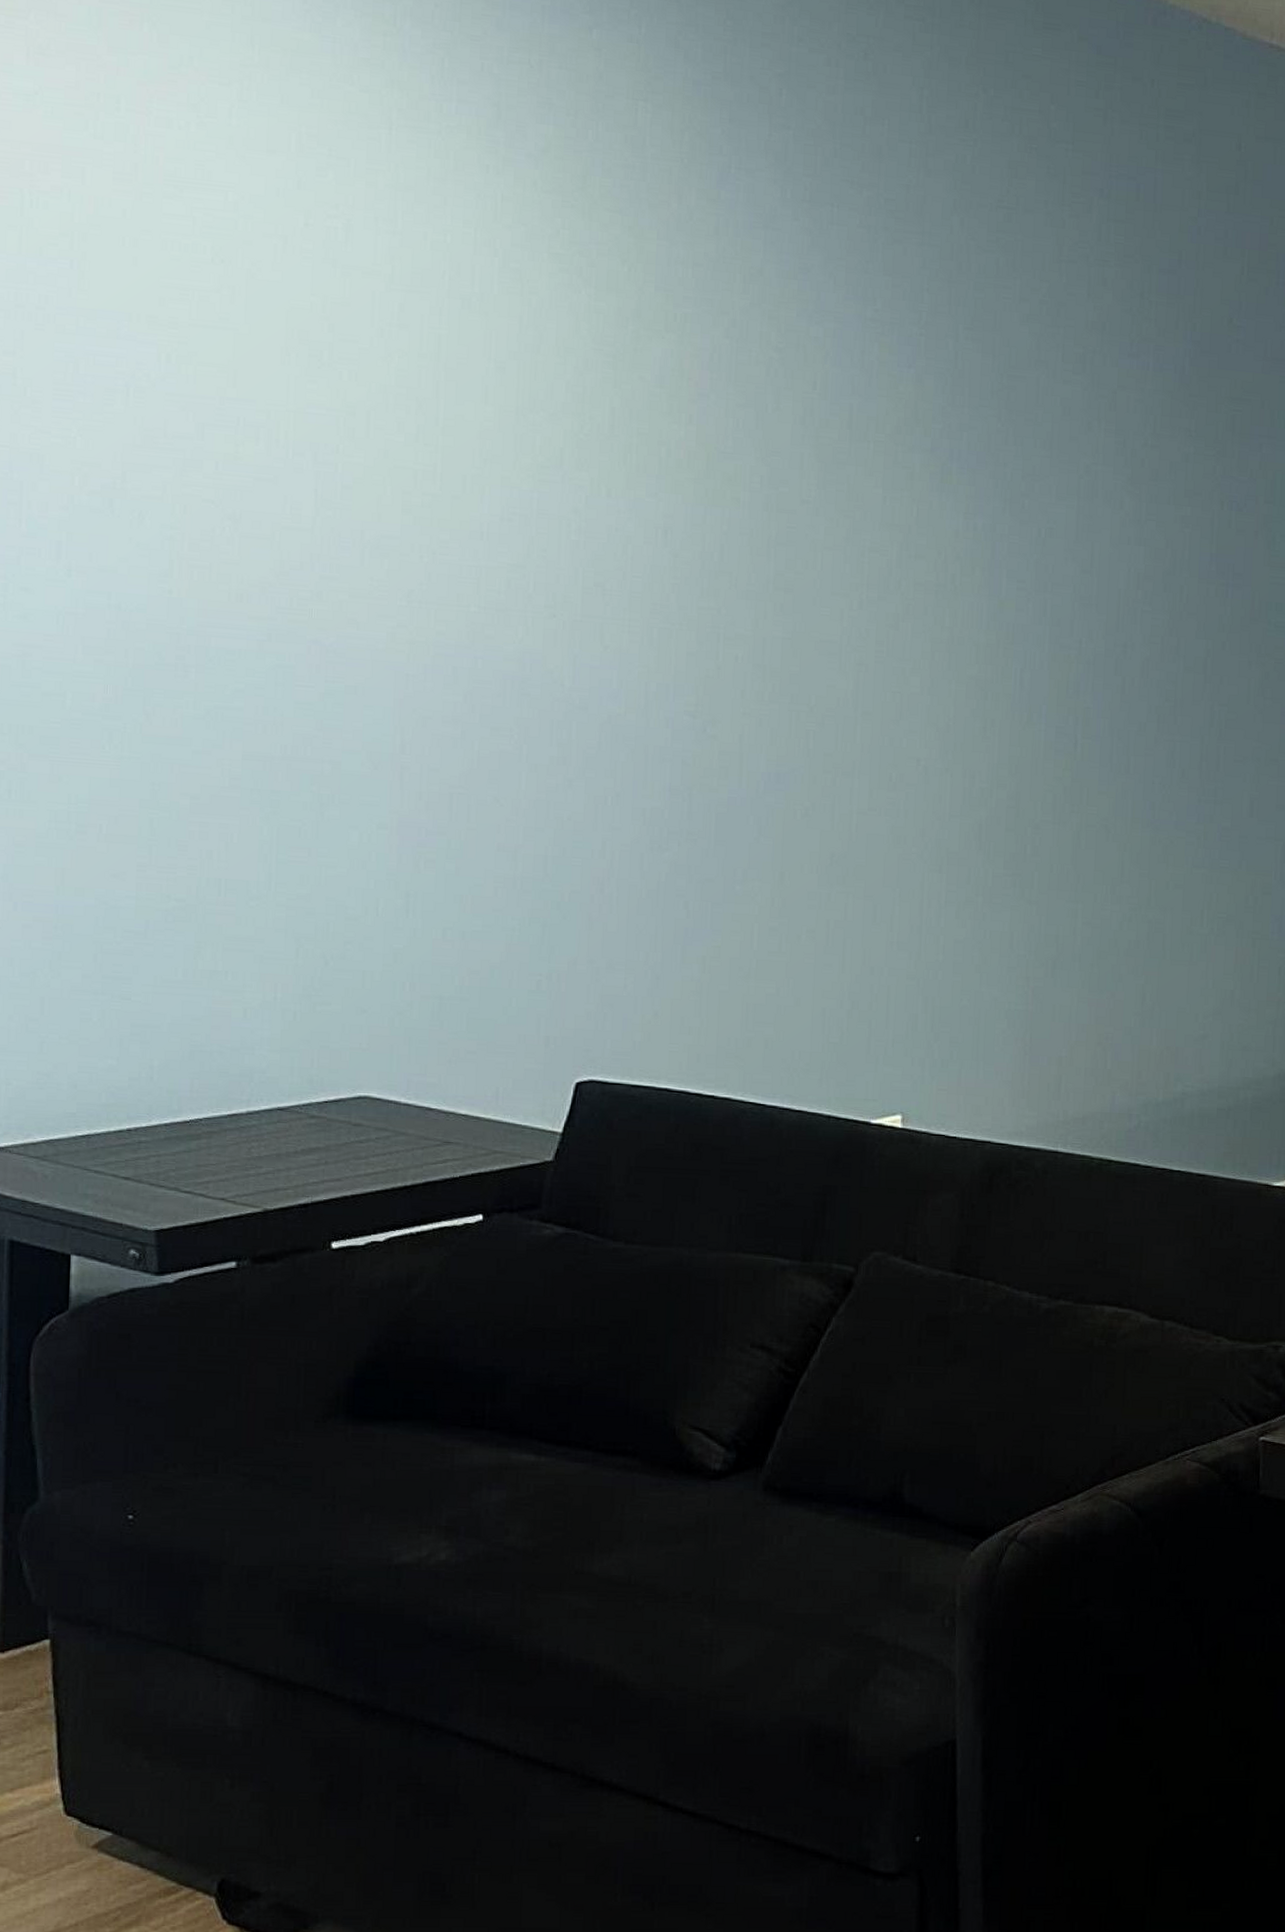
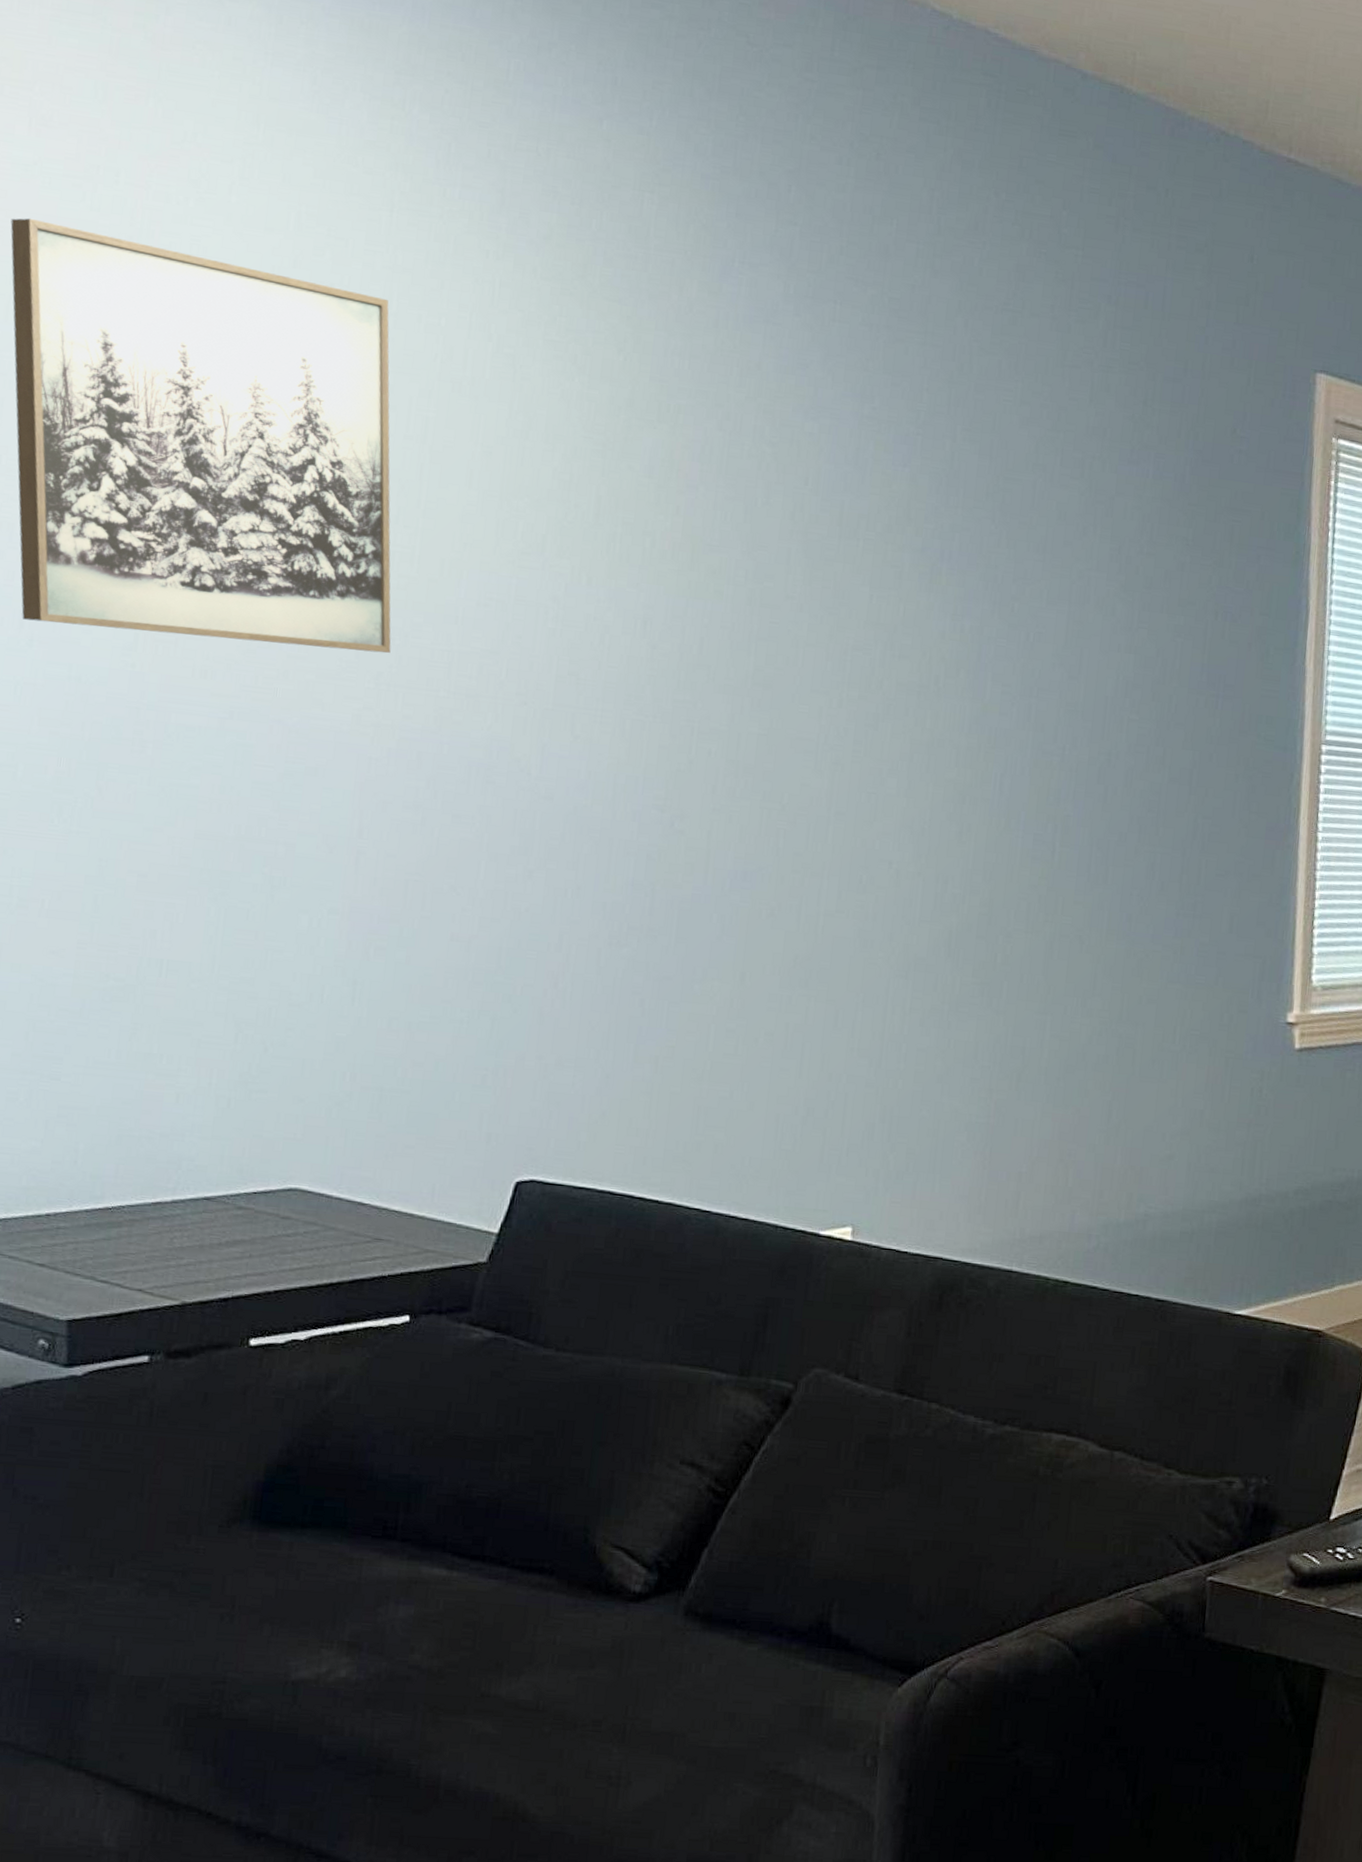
wall art: none [16,148,420,571] -> present [10,218,391,654]

